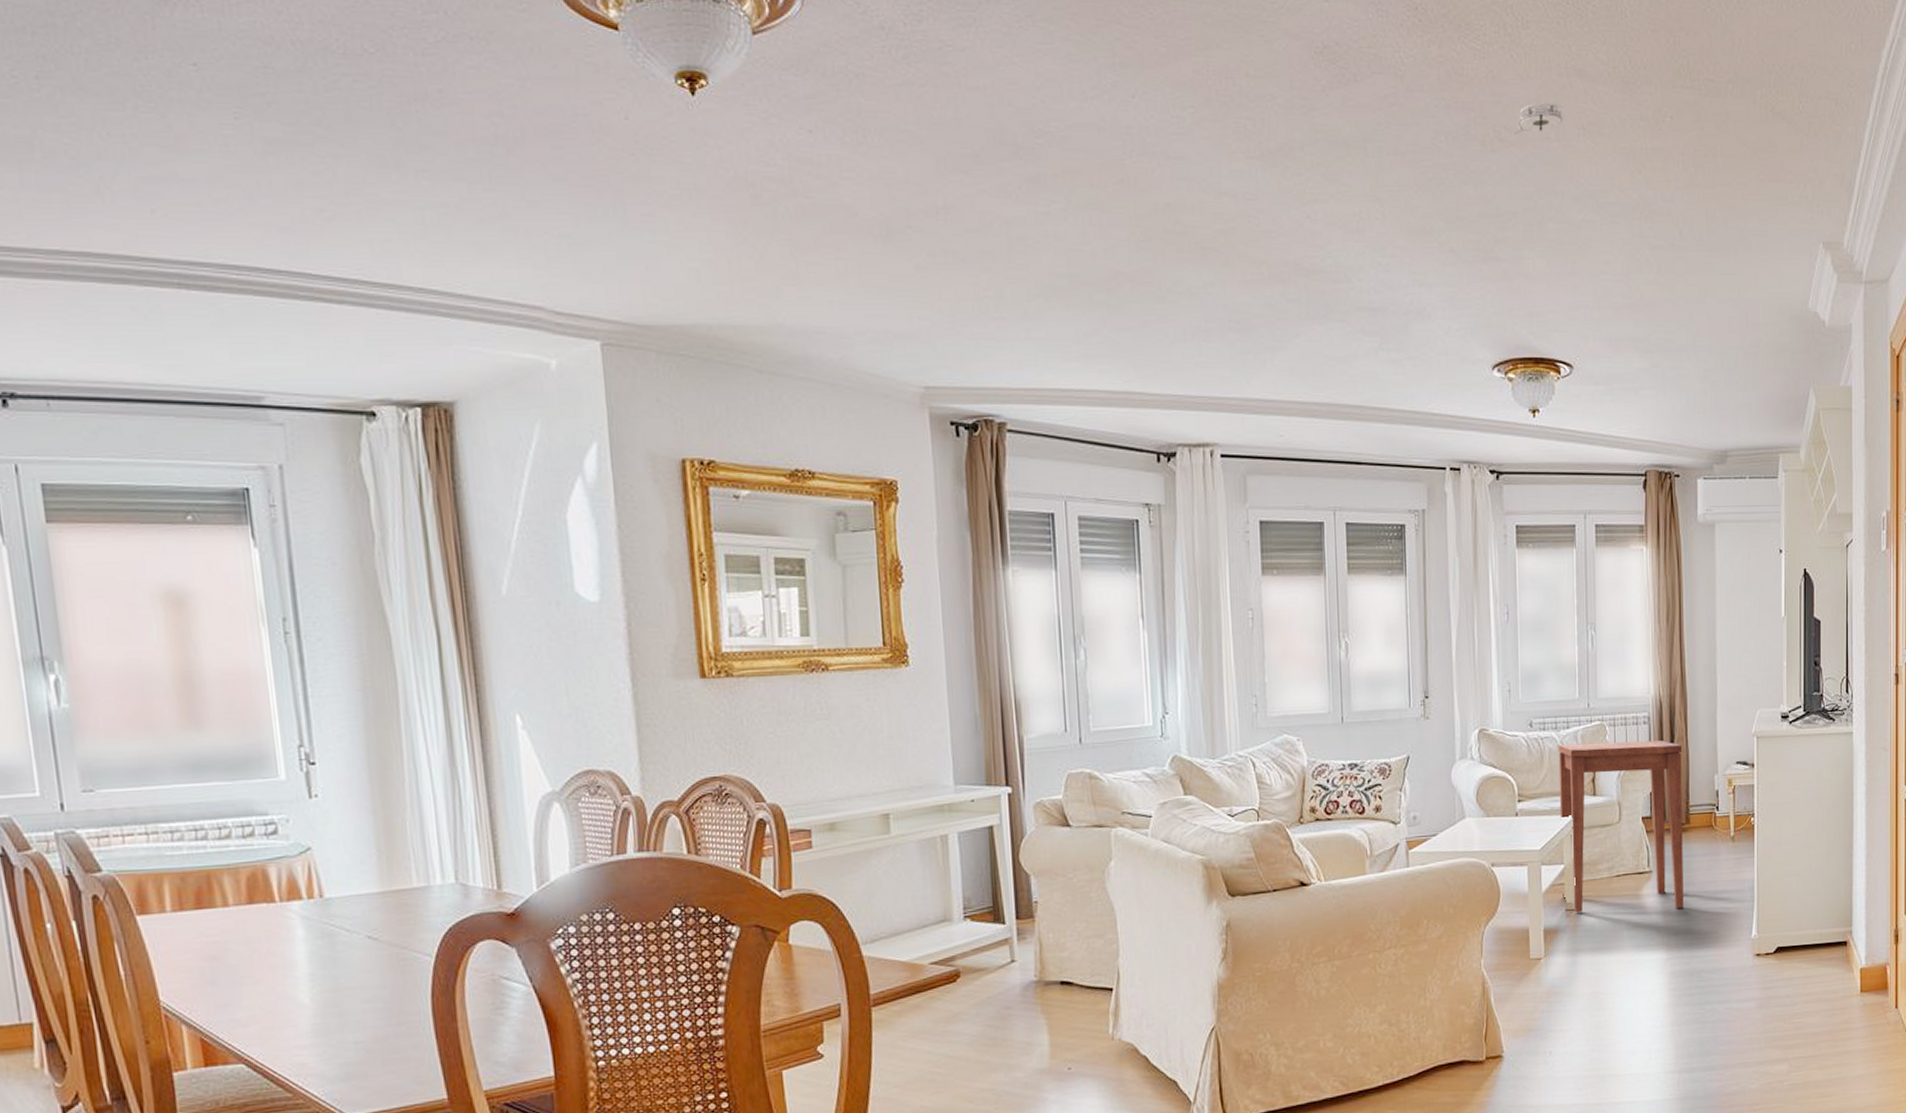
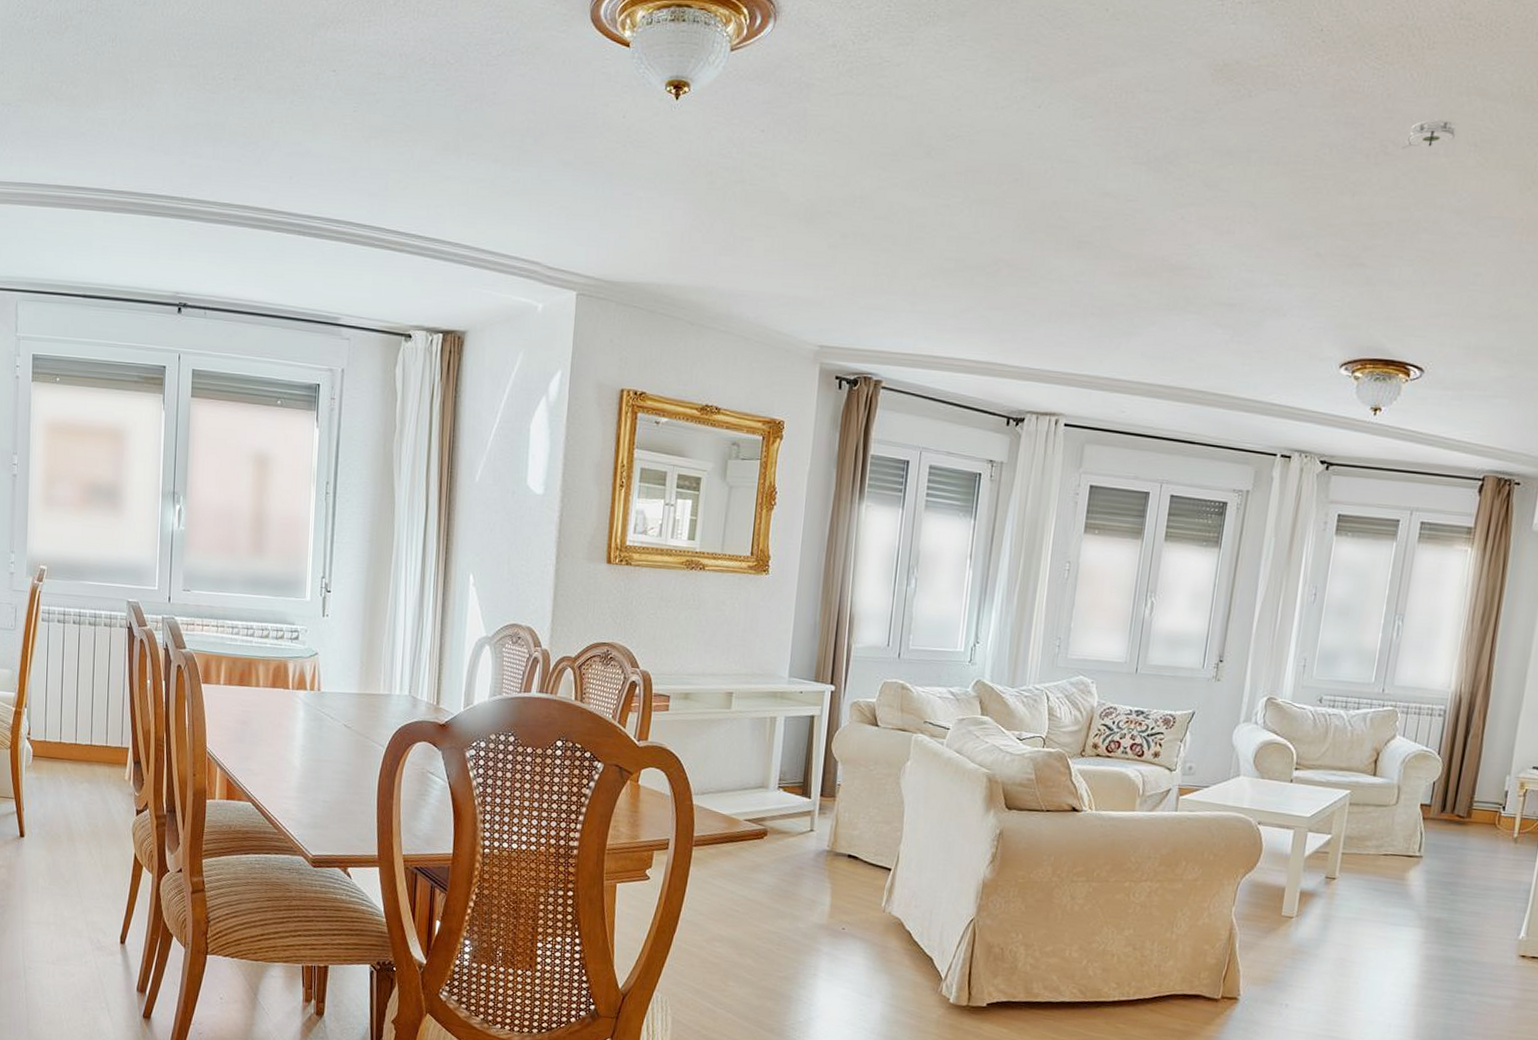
side table: present [1558,740,1684,913] -> none [1325,723,1475,898]

